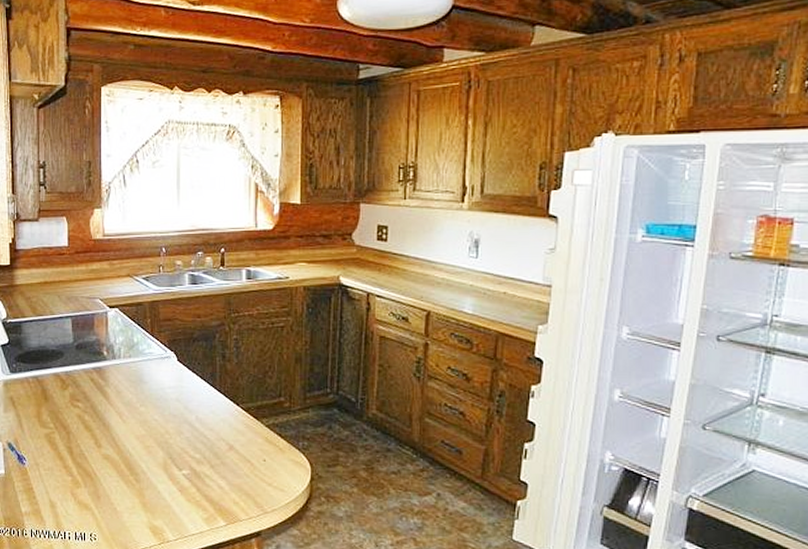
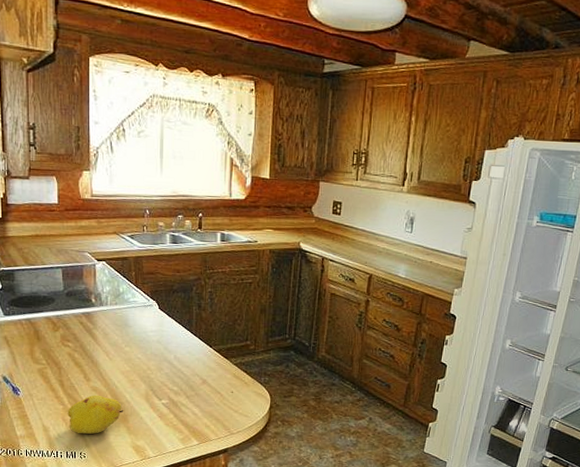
fruit: none [76,464,139,511] -> present [67,395,124,434]

